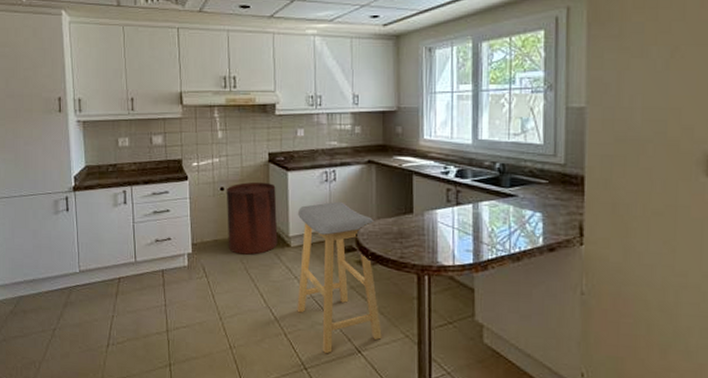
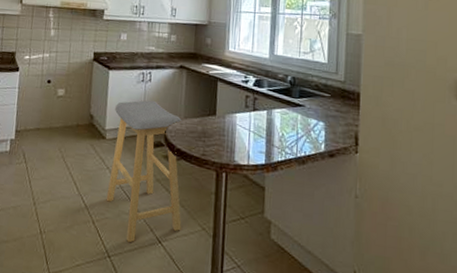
trash can: present [226,181,278,255] -> none [49,77,98,145]

